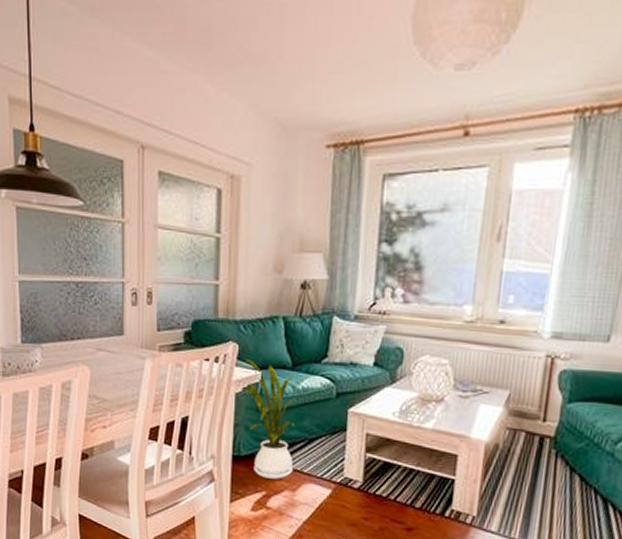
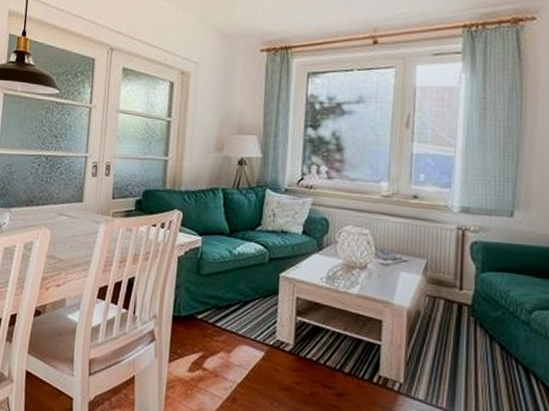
house plant: present [243,359,303,479] -> none [185,225,239,340]

